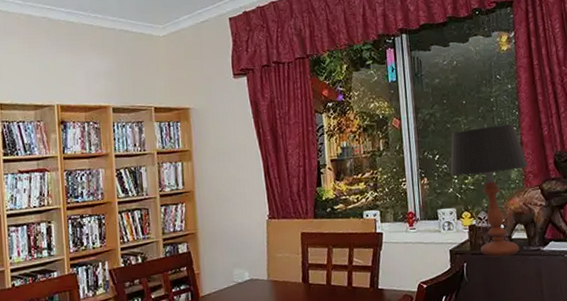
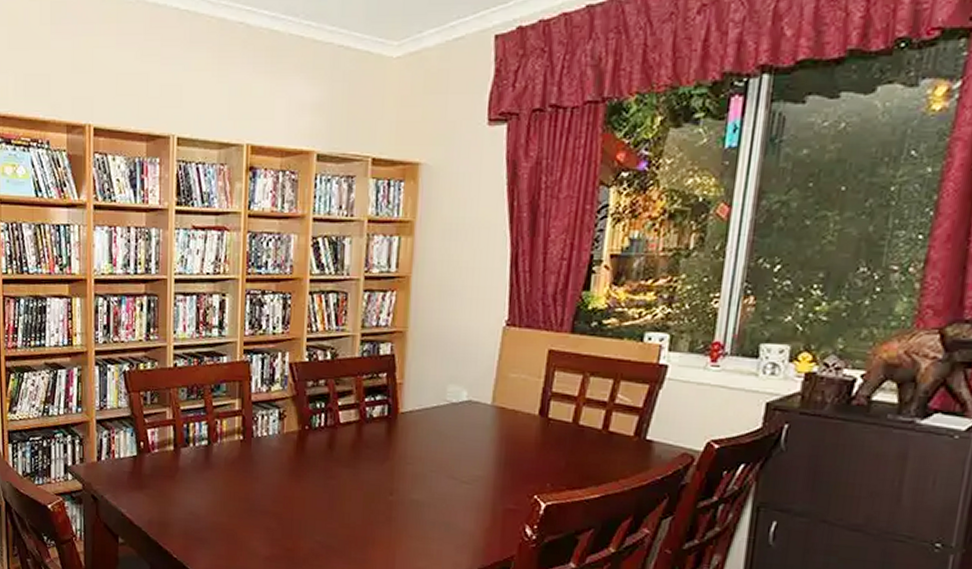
table lamp: present [450,123,529,257] -> none [793,228,930,424]

